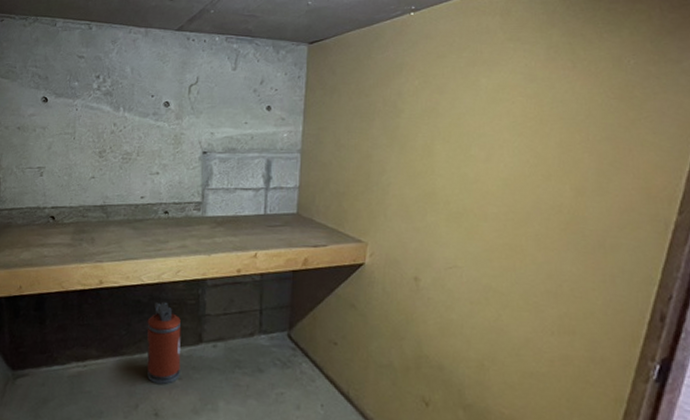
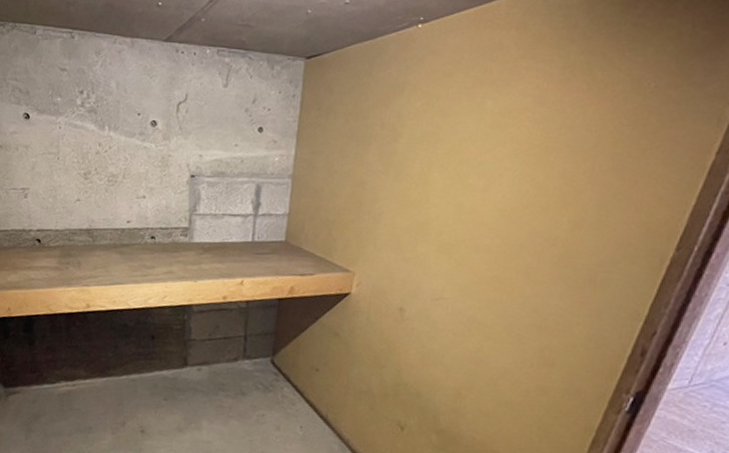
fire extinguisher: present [147,301,182,384] -> none [133,326,167,404]

